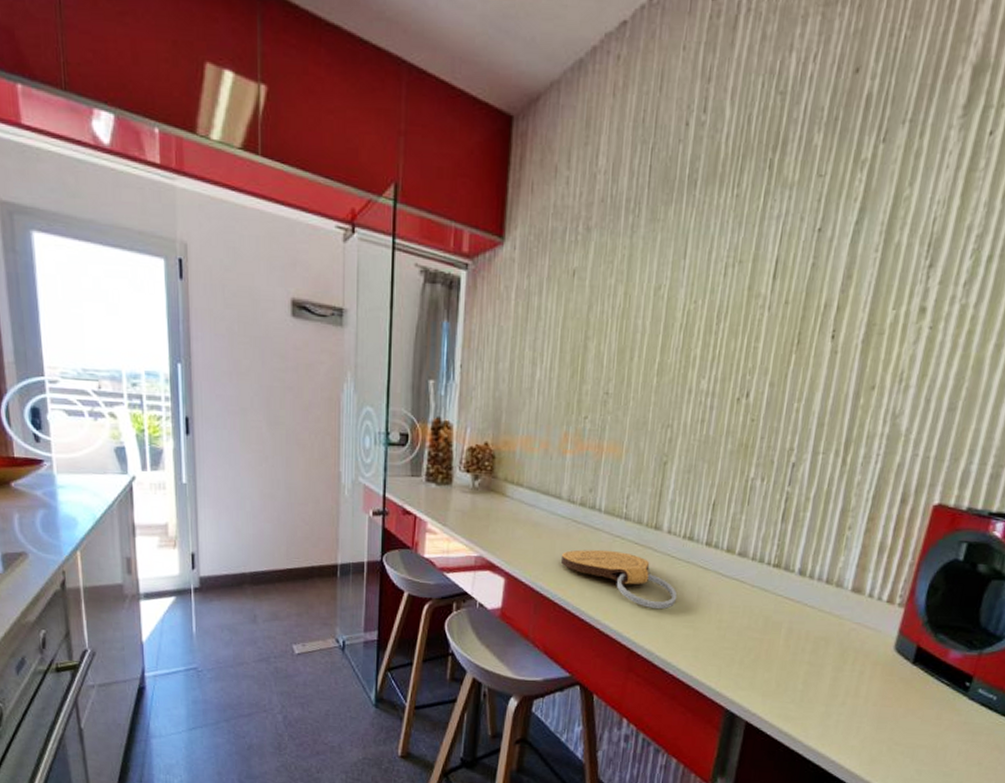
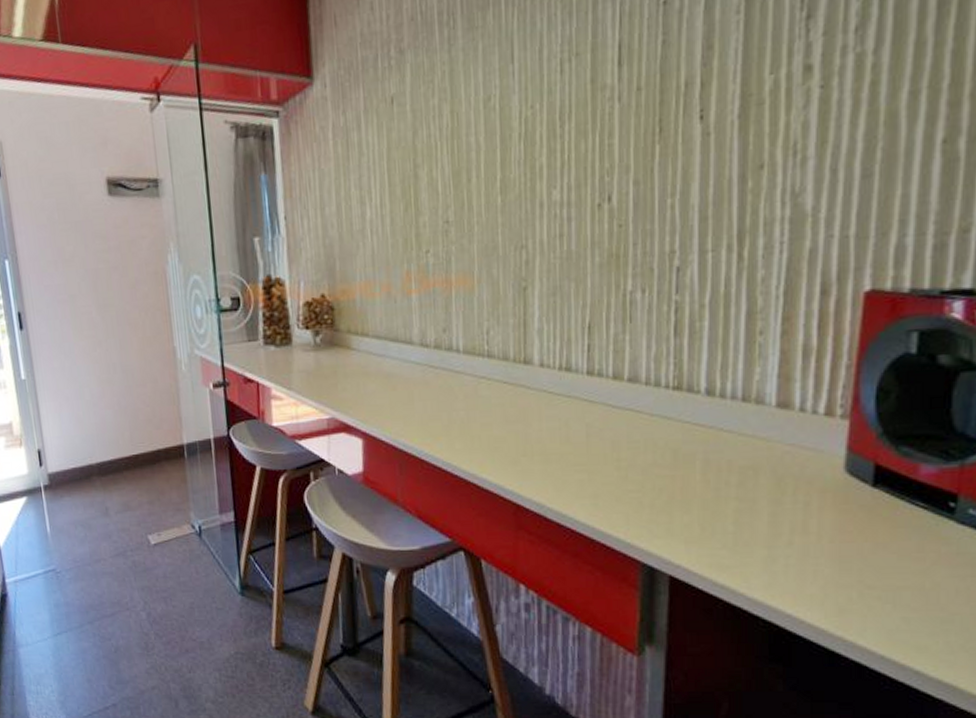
cutting board: present [561,549,678,610] -> none [422,394,563,455]

